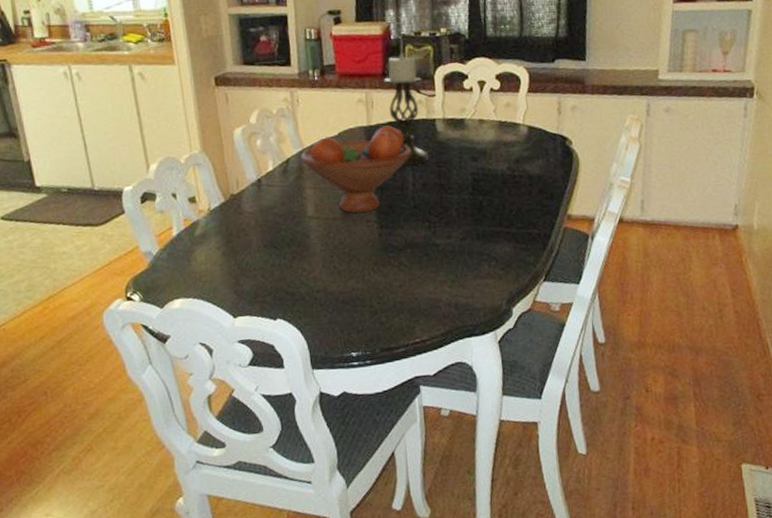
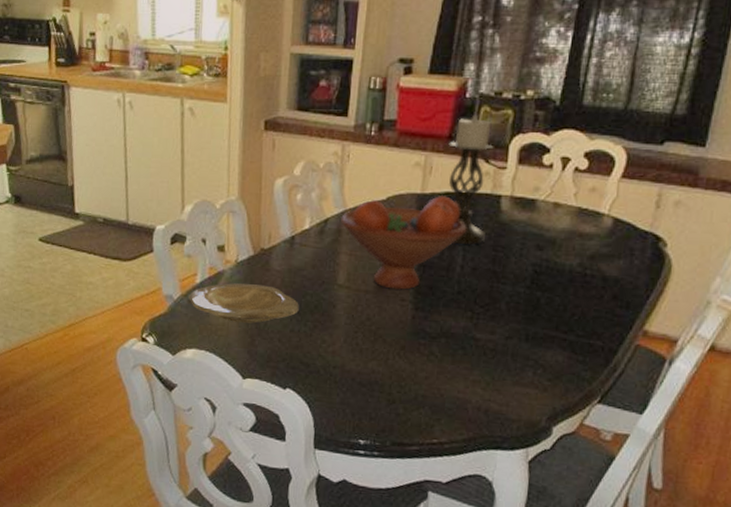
plate: none [167,227,276,267] -> present [189,283,299,324]

